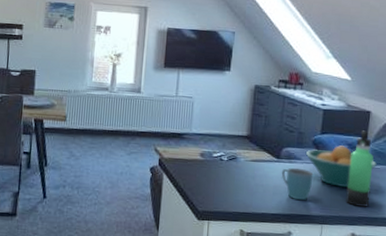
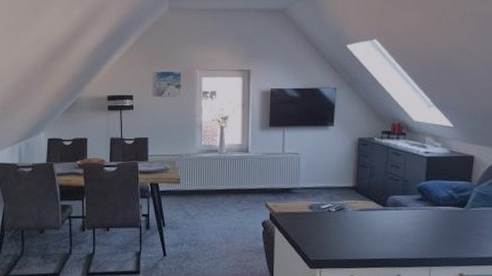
mug: present [281,167,314,201] -> none [388,214,420,245]
fruit bowl: present [305,145,377,188] -> none [411,191,482,231]
thermos bottle: present [345,130,375,207] -> none [451,175,480,248]

